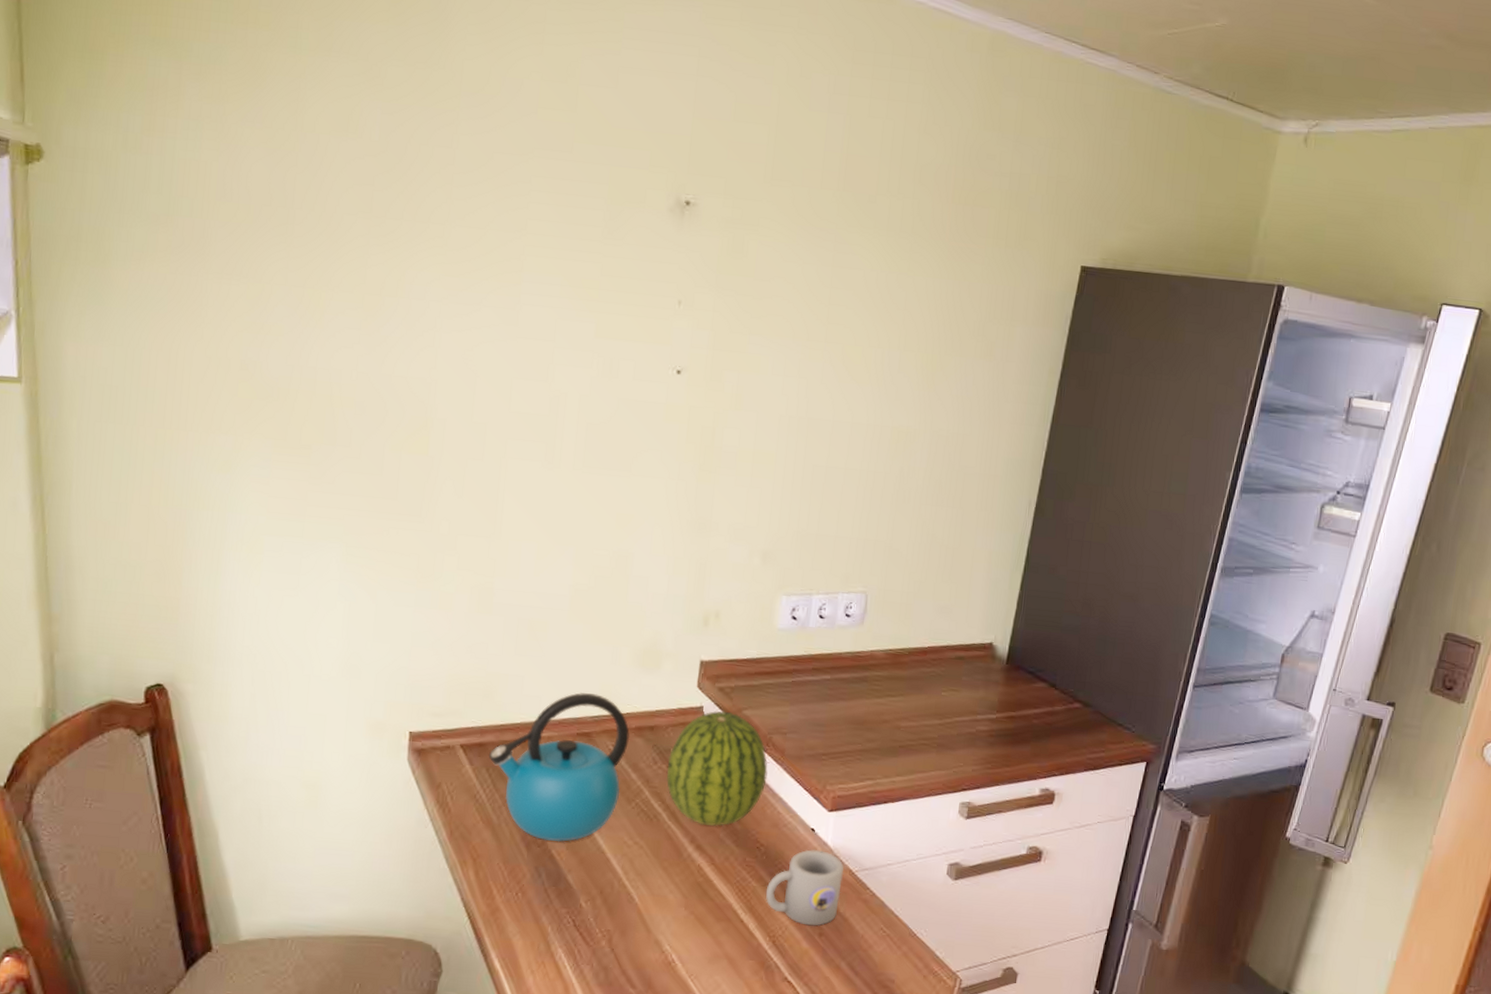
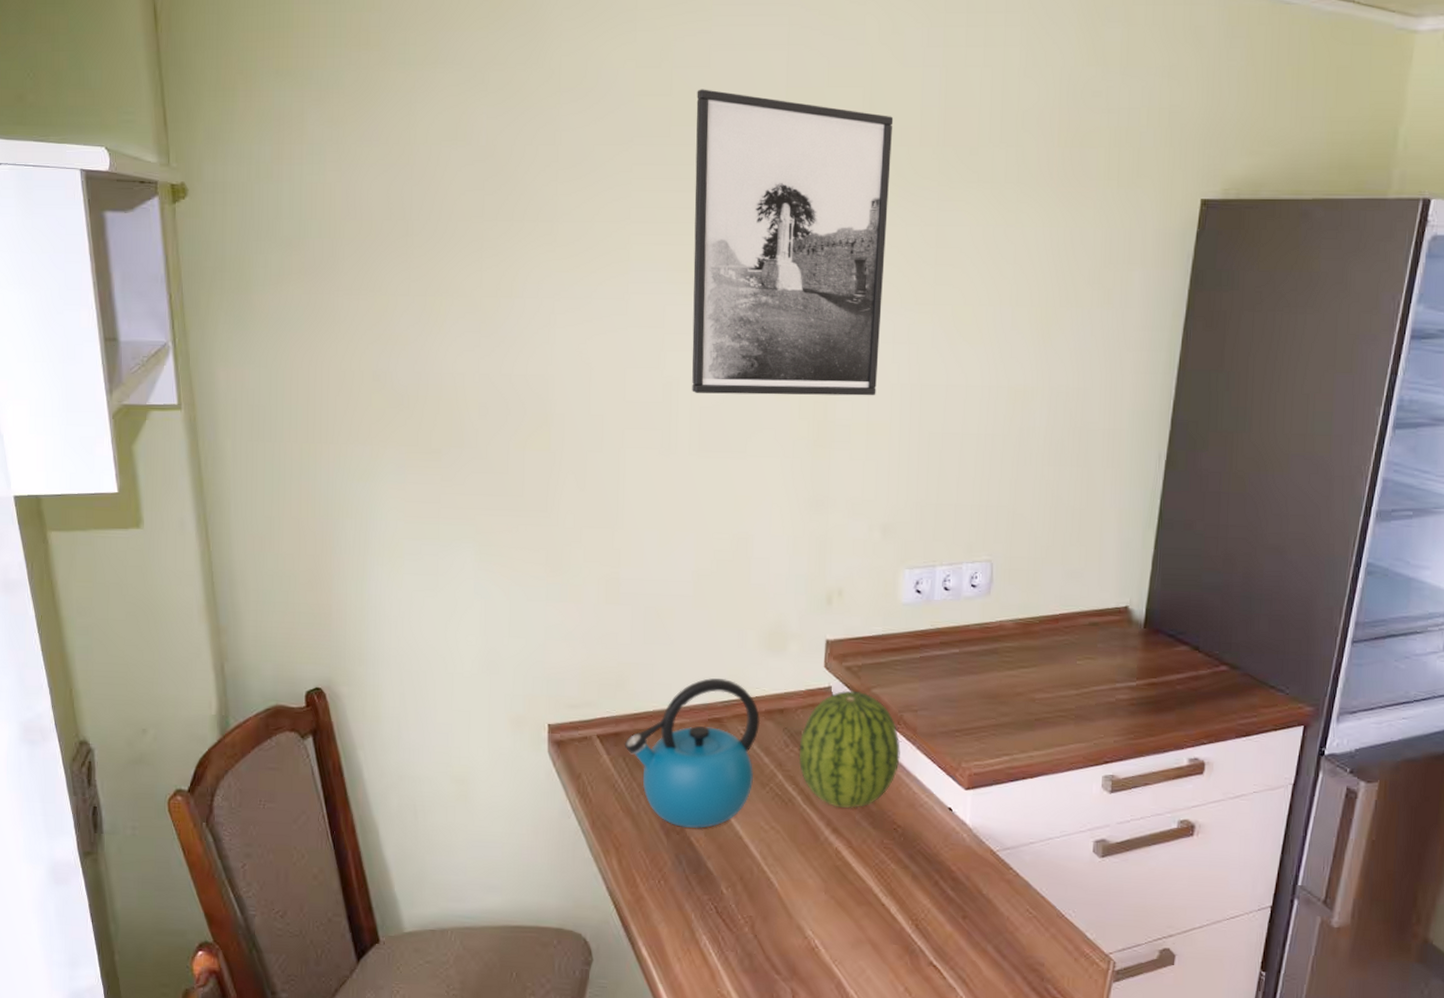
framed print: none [579,109,797,426] -> present [692,89,894,396]
mug: present [765,849,844,927] -> none [905,829,985,909]

